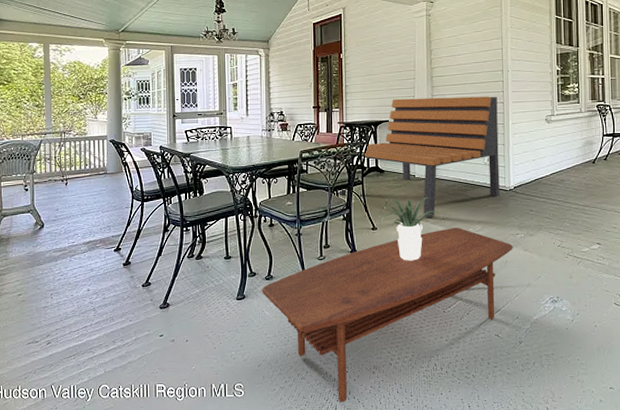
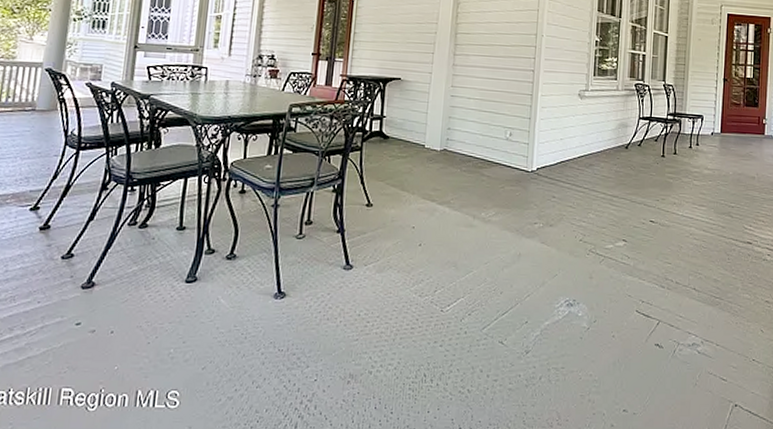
coffee table: present [262,227,513,402] -> none [219,210,529,419]
bench: present [337,96,500,218] -> none [330,54,528,197]
potted plant: present [379,197,444,261] -> none [375,171,454,247]

